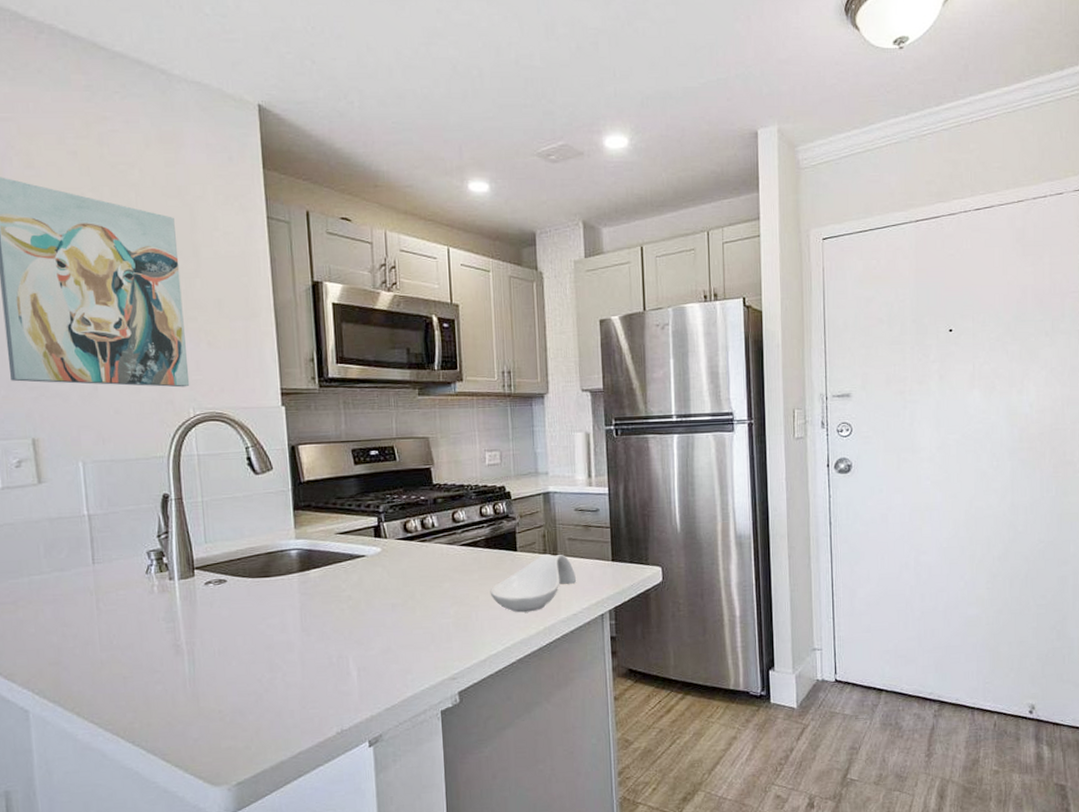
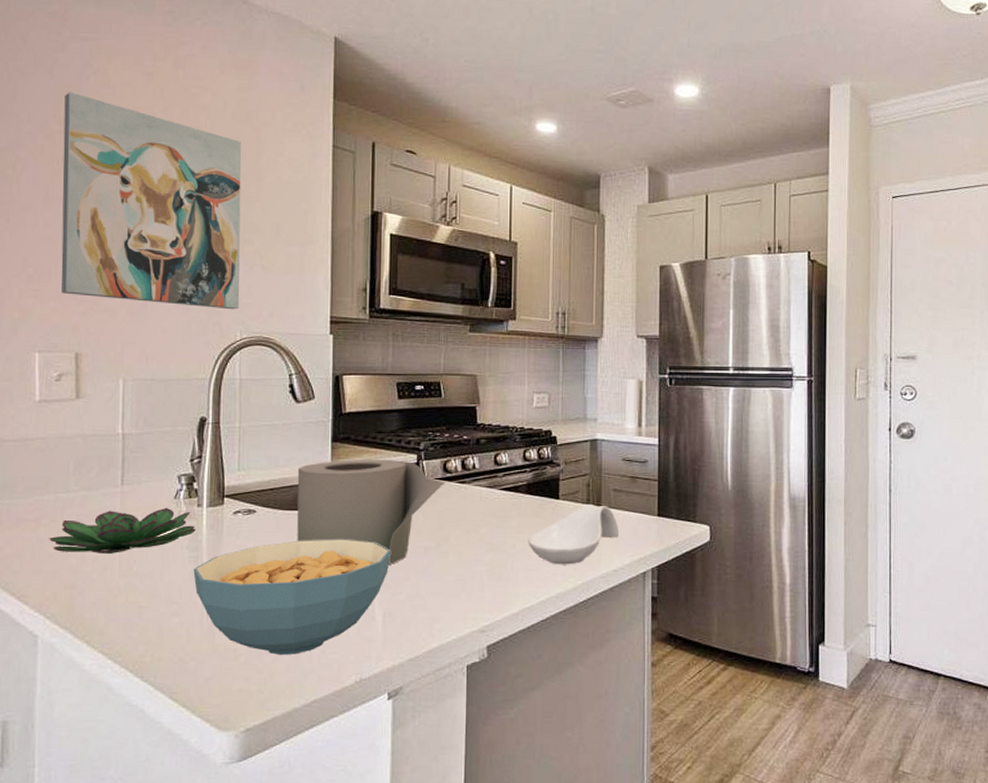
succulent plant: none [28,582,170,631] -> present [49,507,196,553]
cereal bowl: none [171,601,360,714] -> present [193,539,390,656]
toilet paper roll: none [262,523,407,623] -> present [297,460,446,565]

